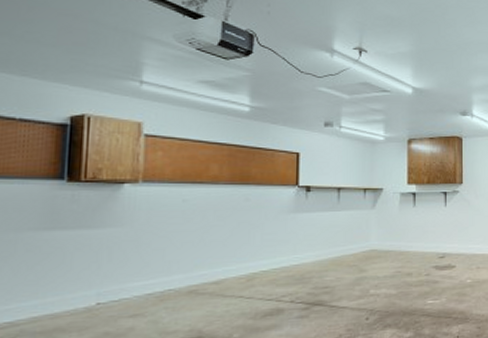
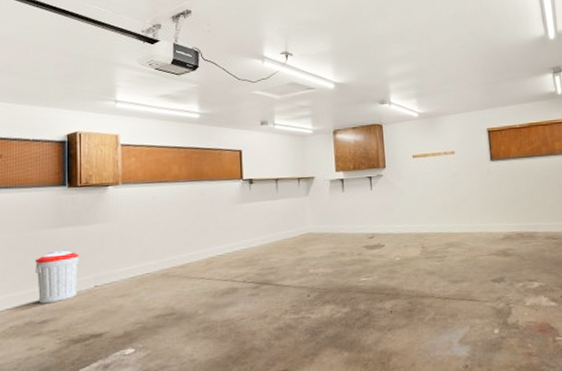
trash can: none [12,258,77,325] -> present [35,250,79,304]

